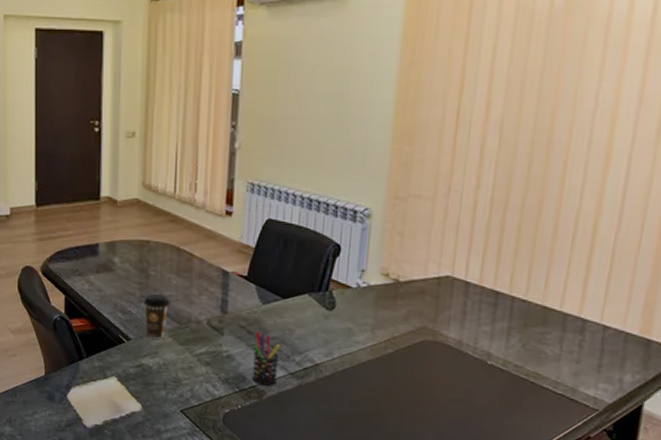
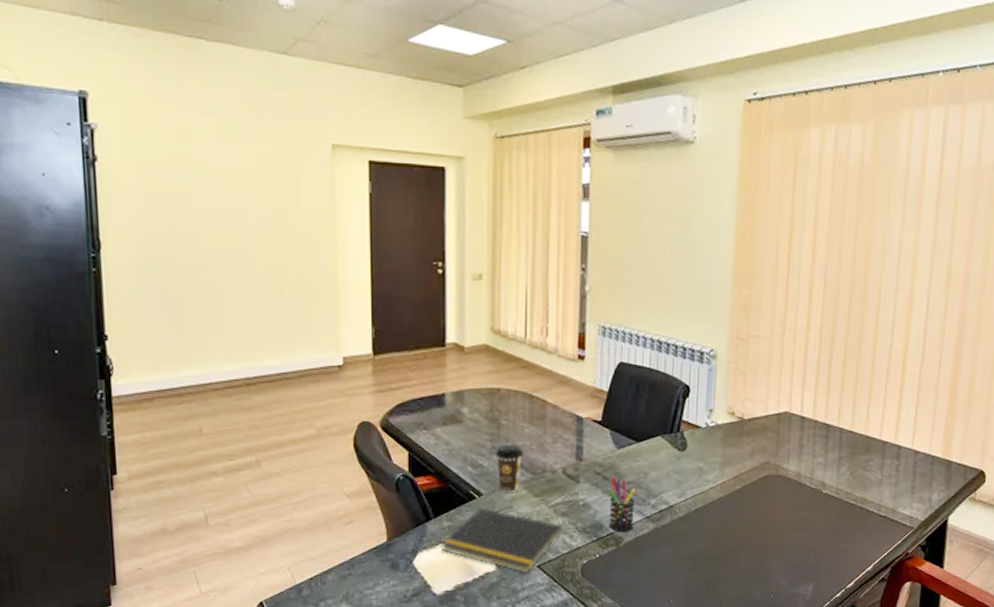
notepad: none [91,351,206,416] -> present [440,507,562,573]

